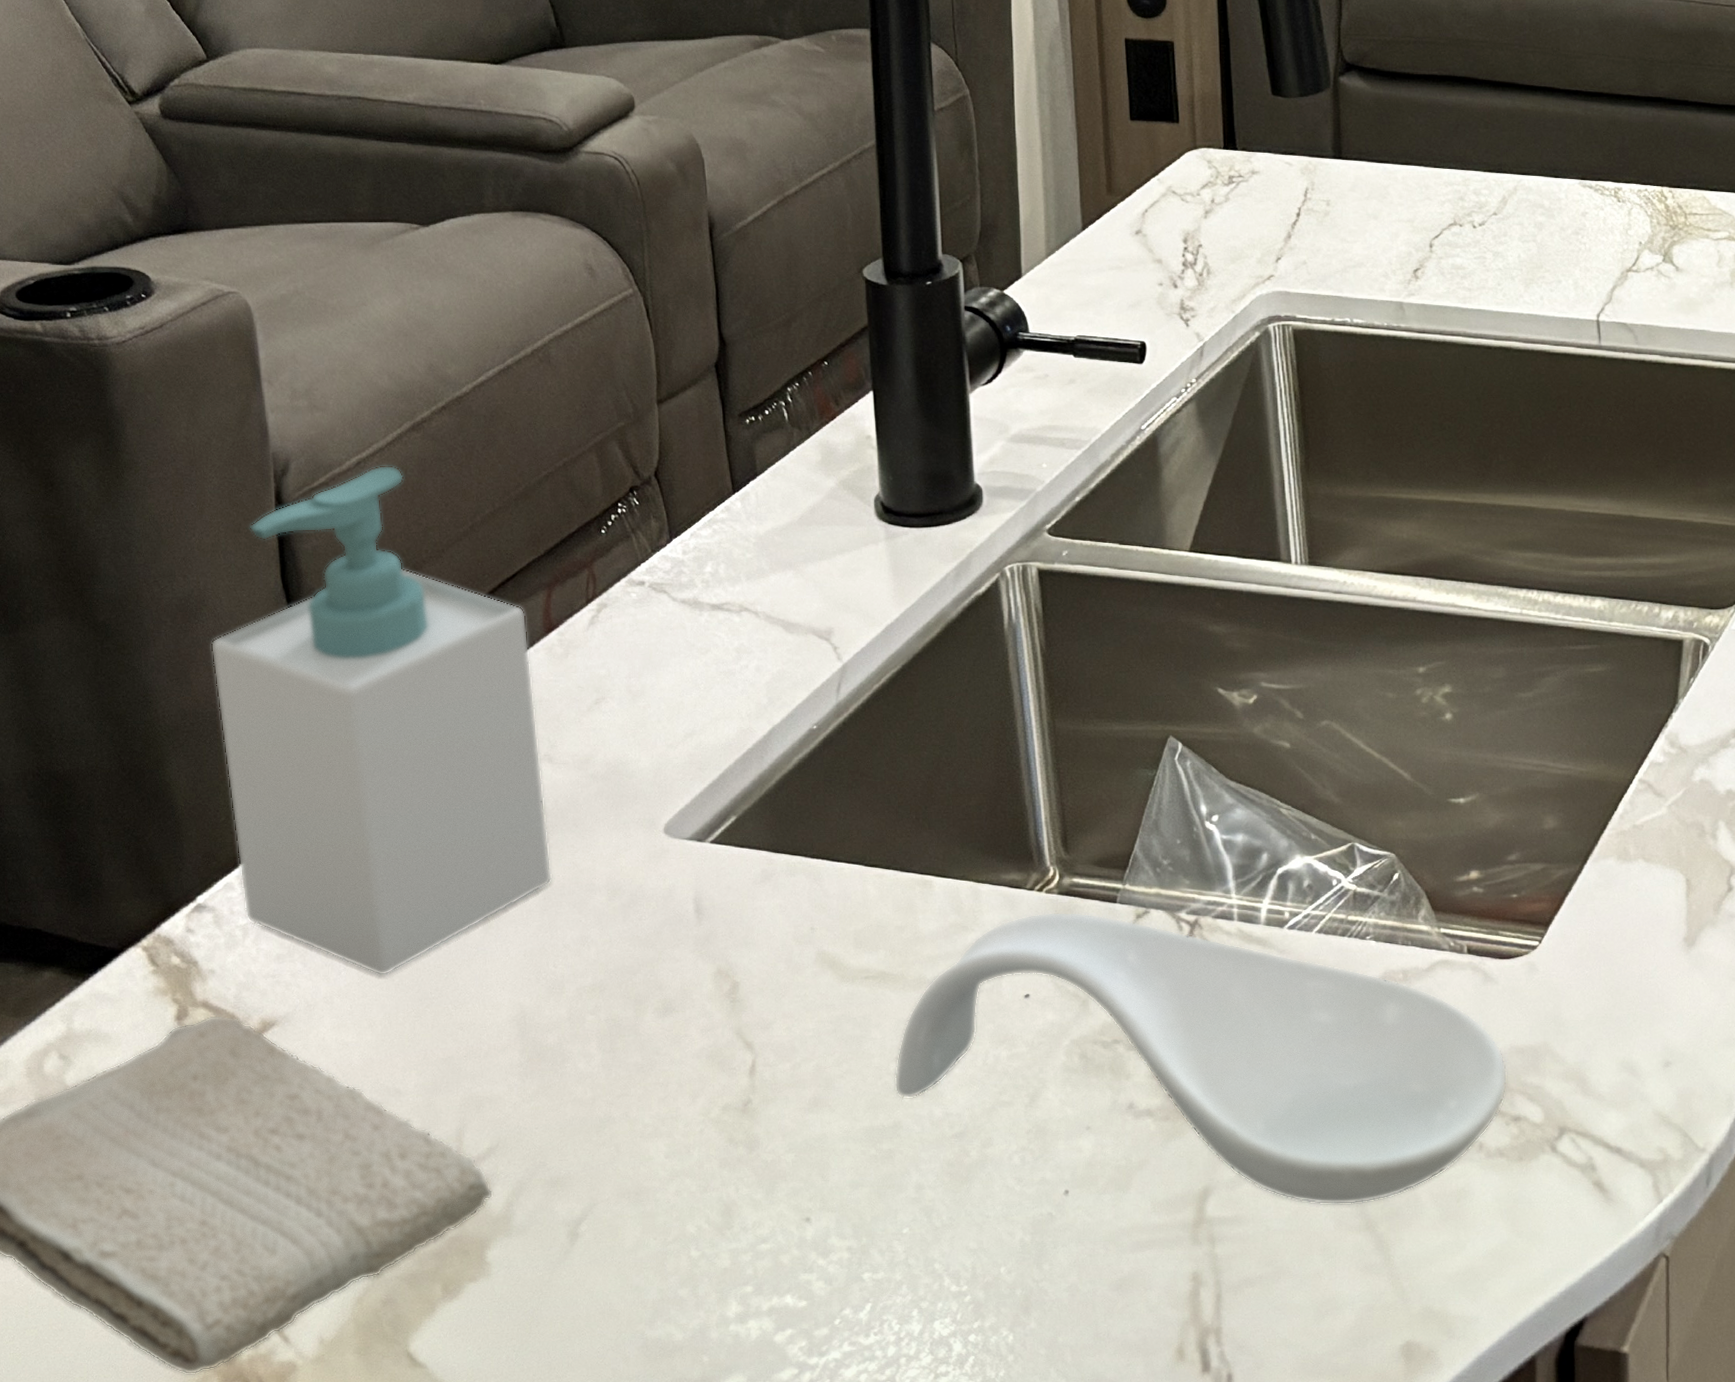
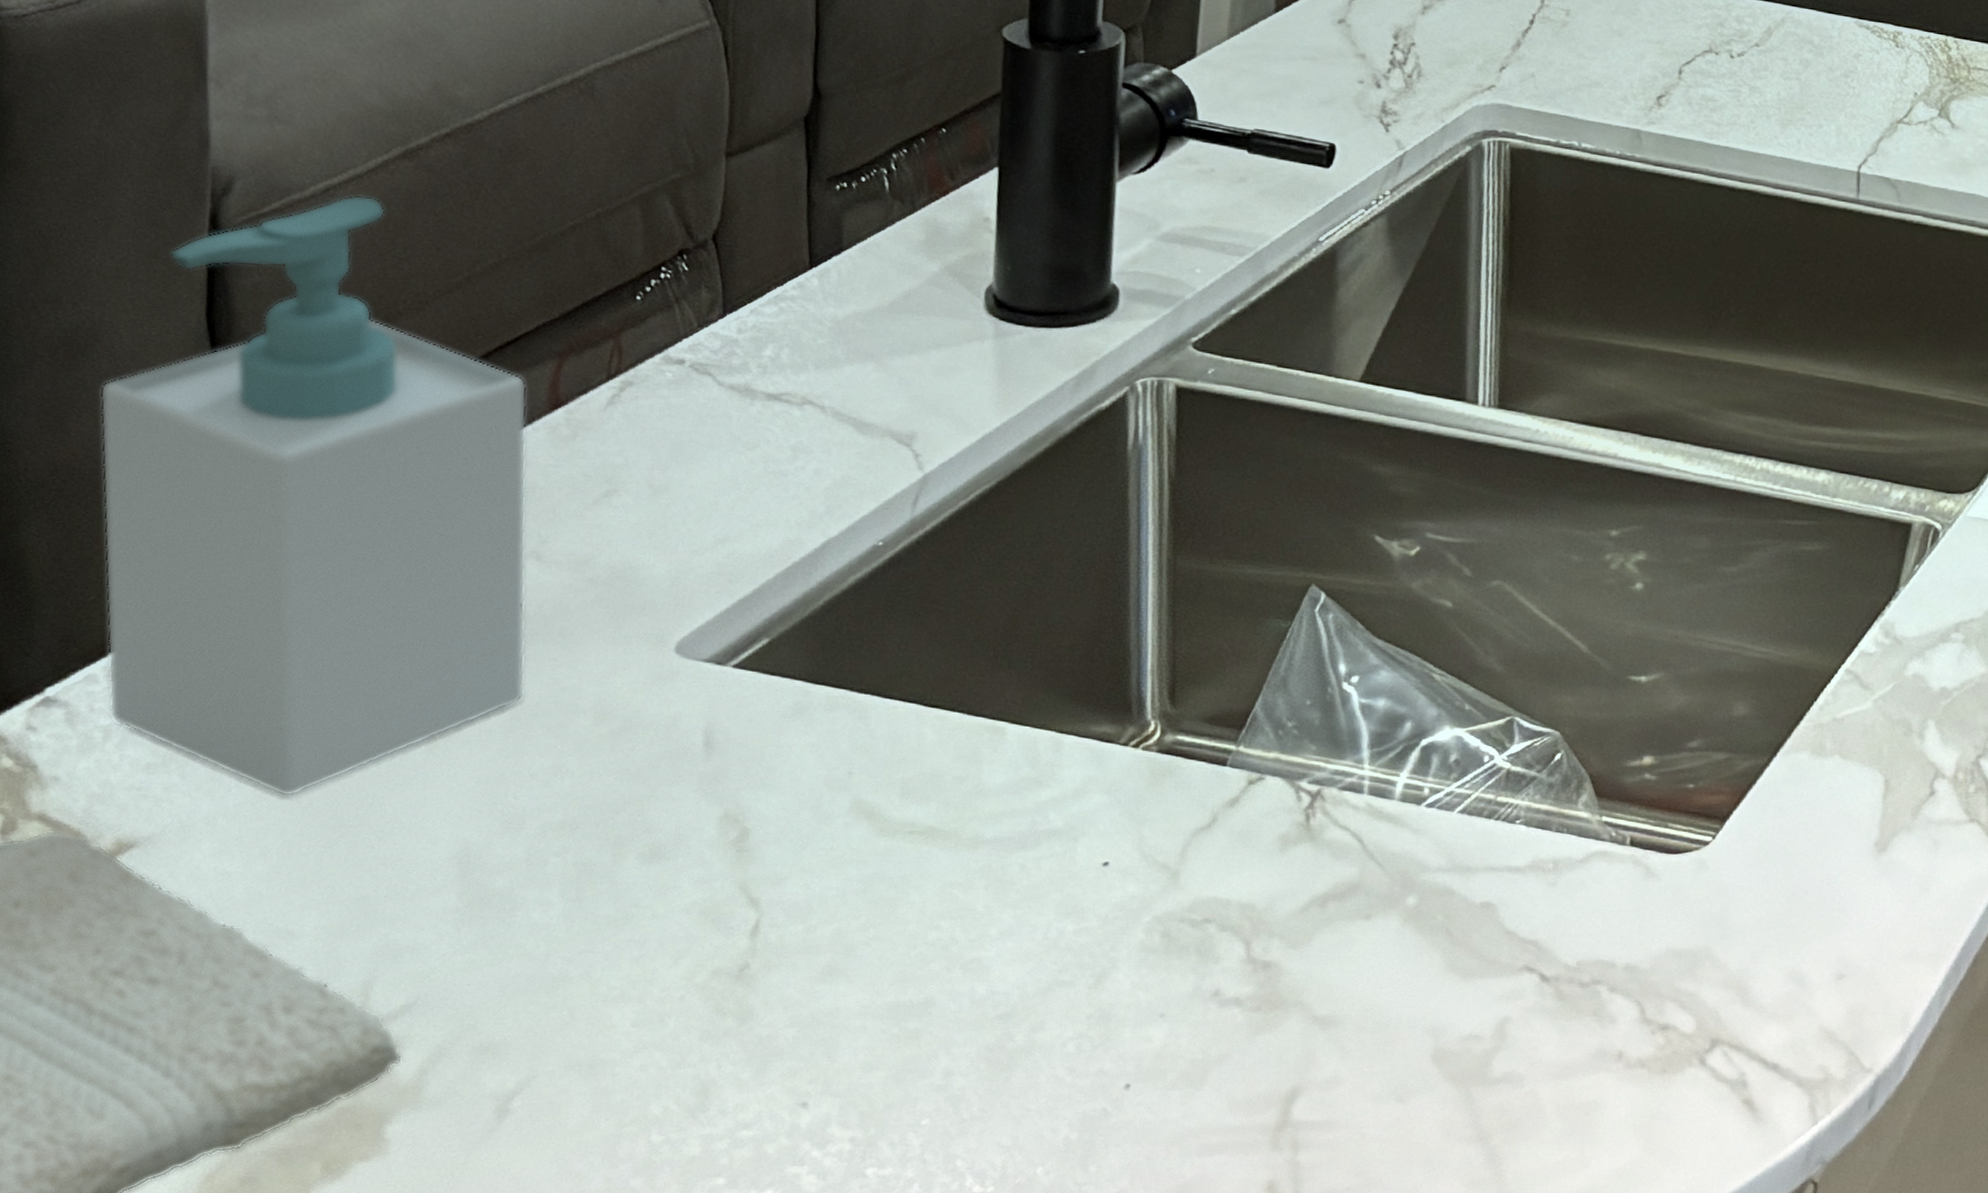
spoon rest: present [894,912,1508,1205] -> none [930,771,1661,1114]

